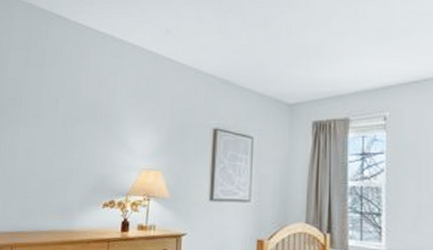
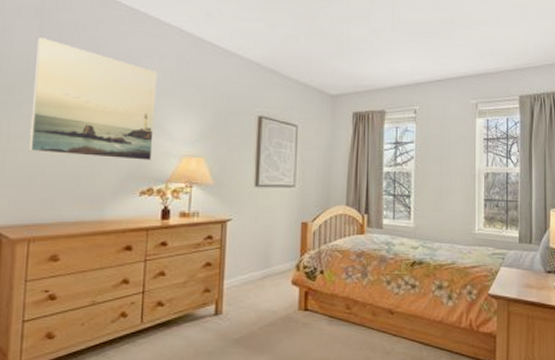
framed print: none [15,64,120,174] -> present [29,36,157,160]

